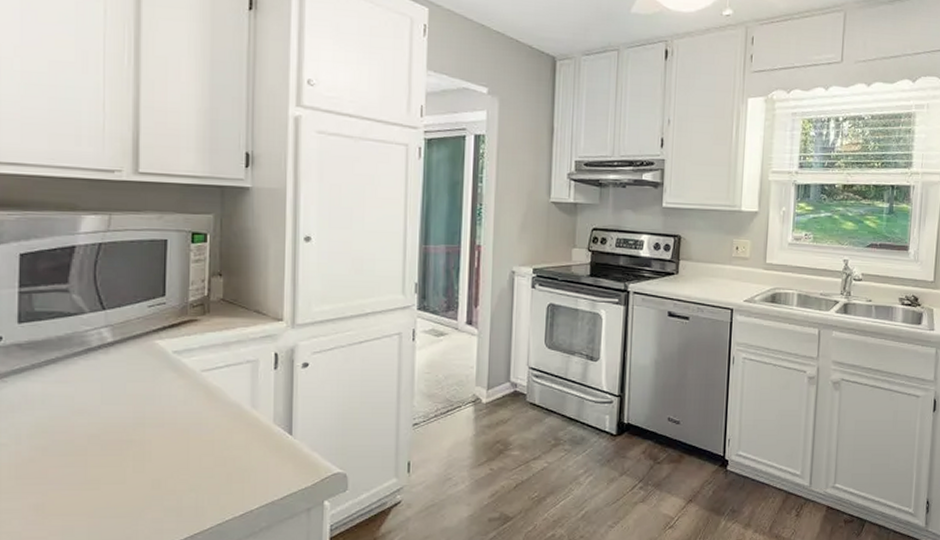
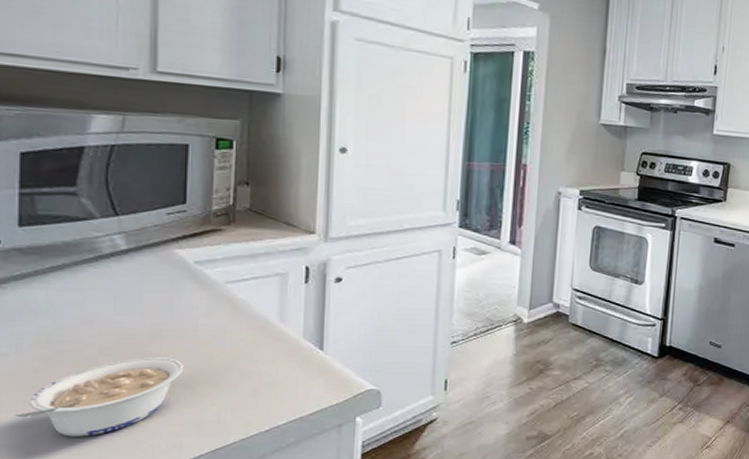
legume: none [15,445,164,523] -> present [16,357,184,437]

